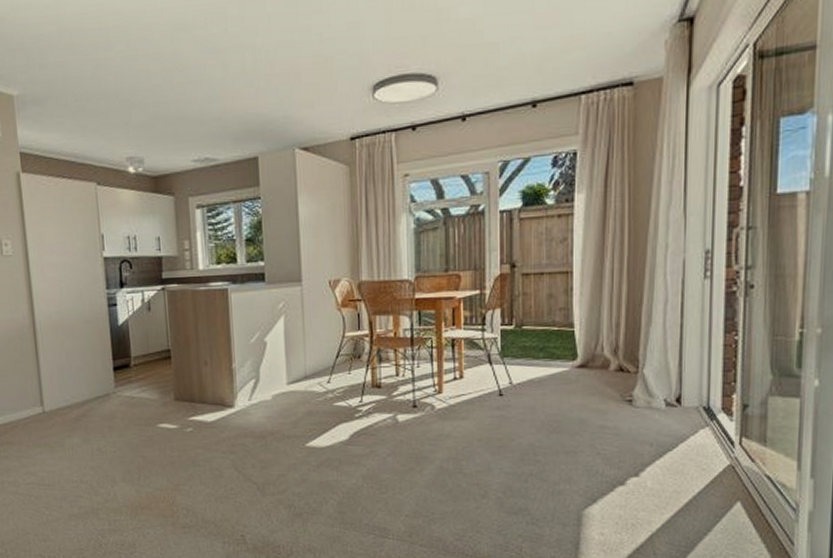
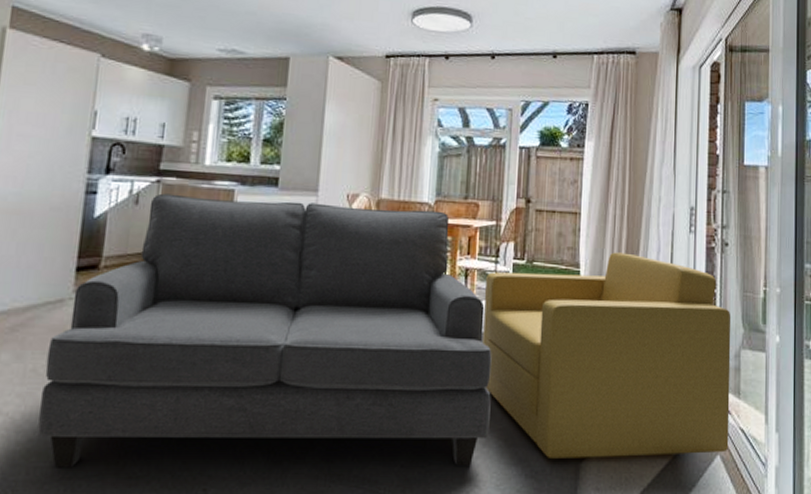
sofa: none [105,286,487,521] -> present [37,193,492,468]
armchair: none [474,307,757,507] -> present [483,252,731,458]

